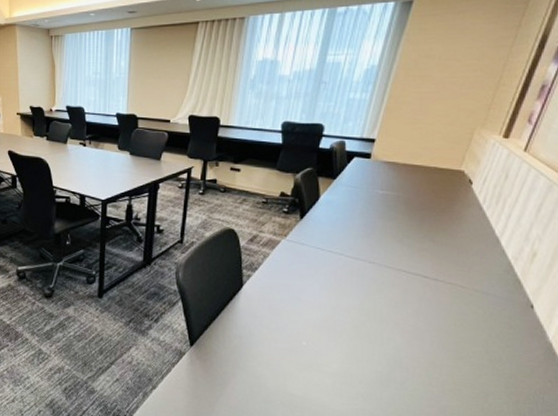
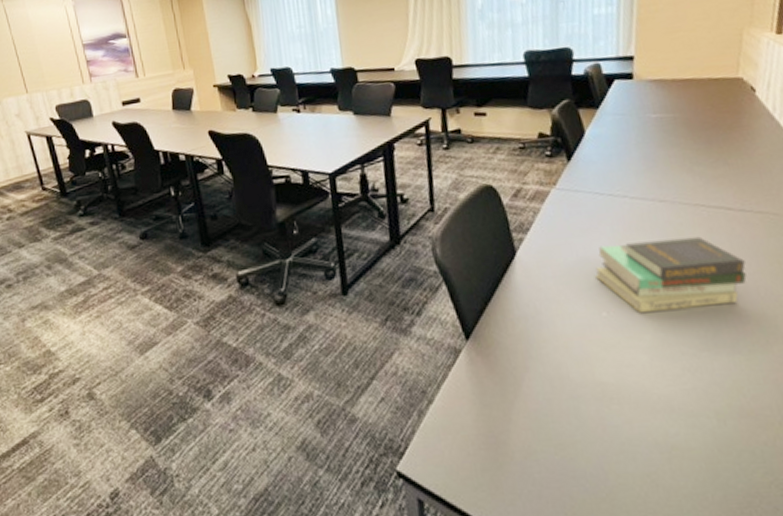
books: none [304,290,428,351] -> present [595,236,747,314]

